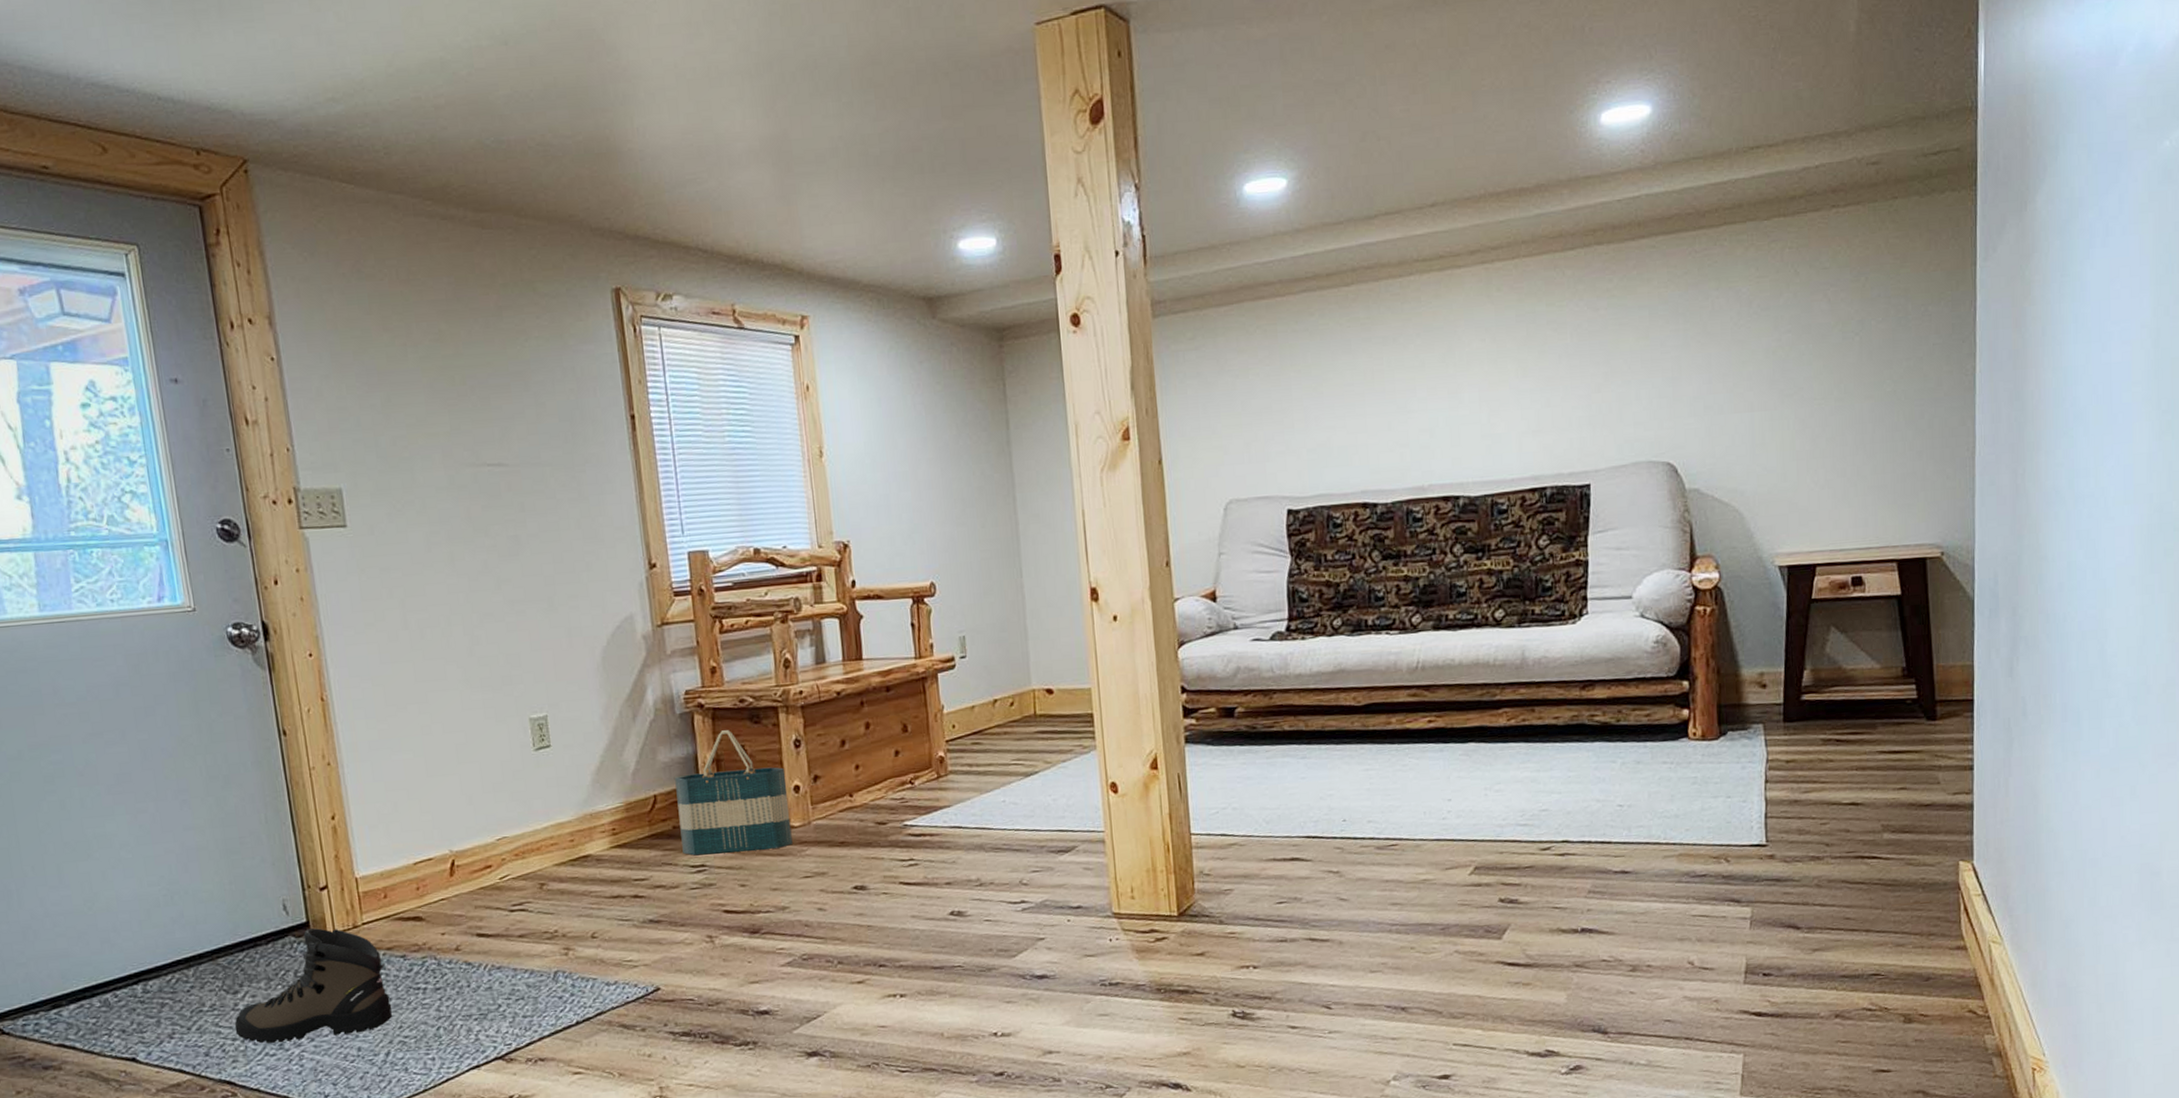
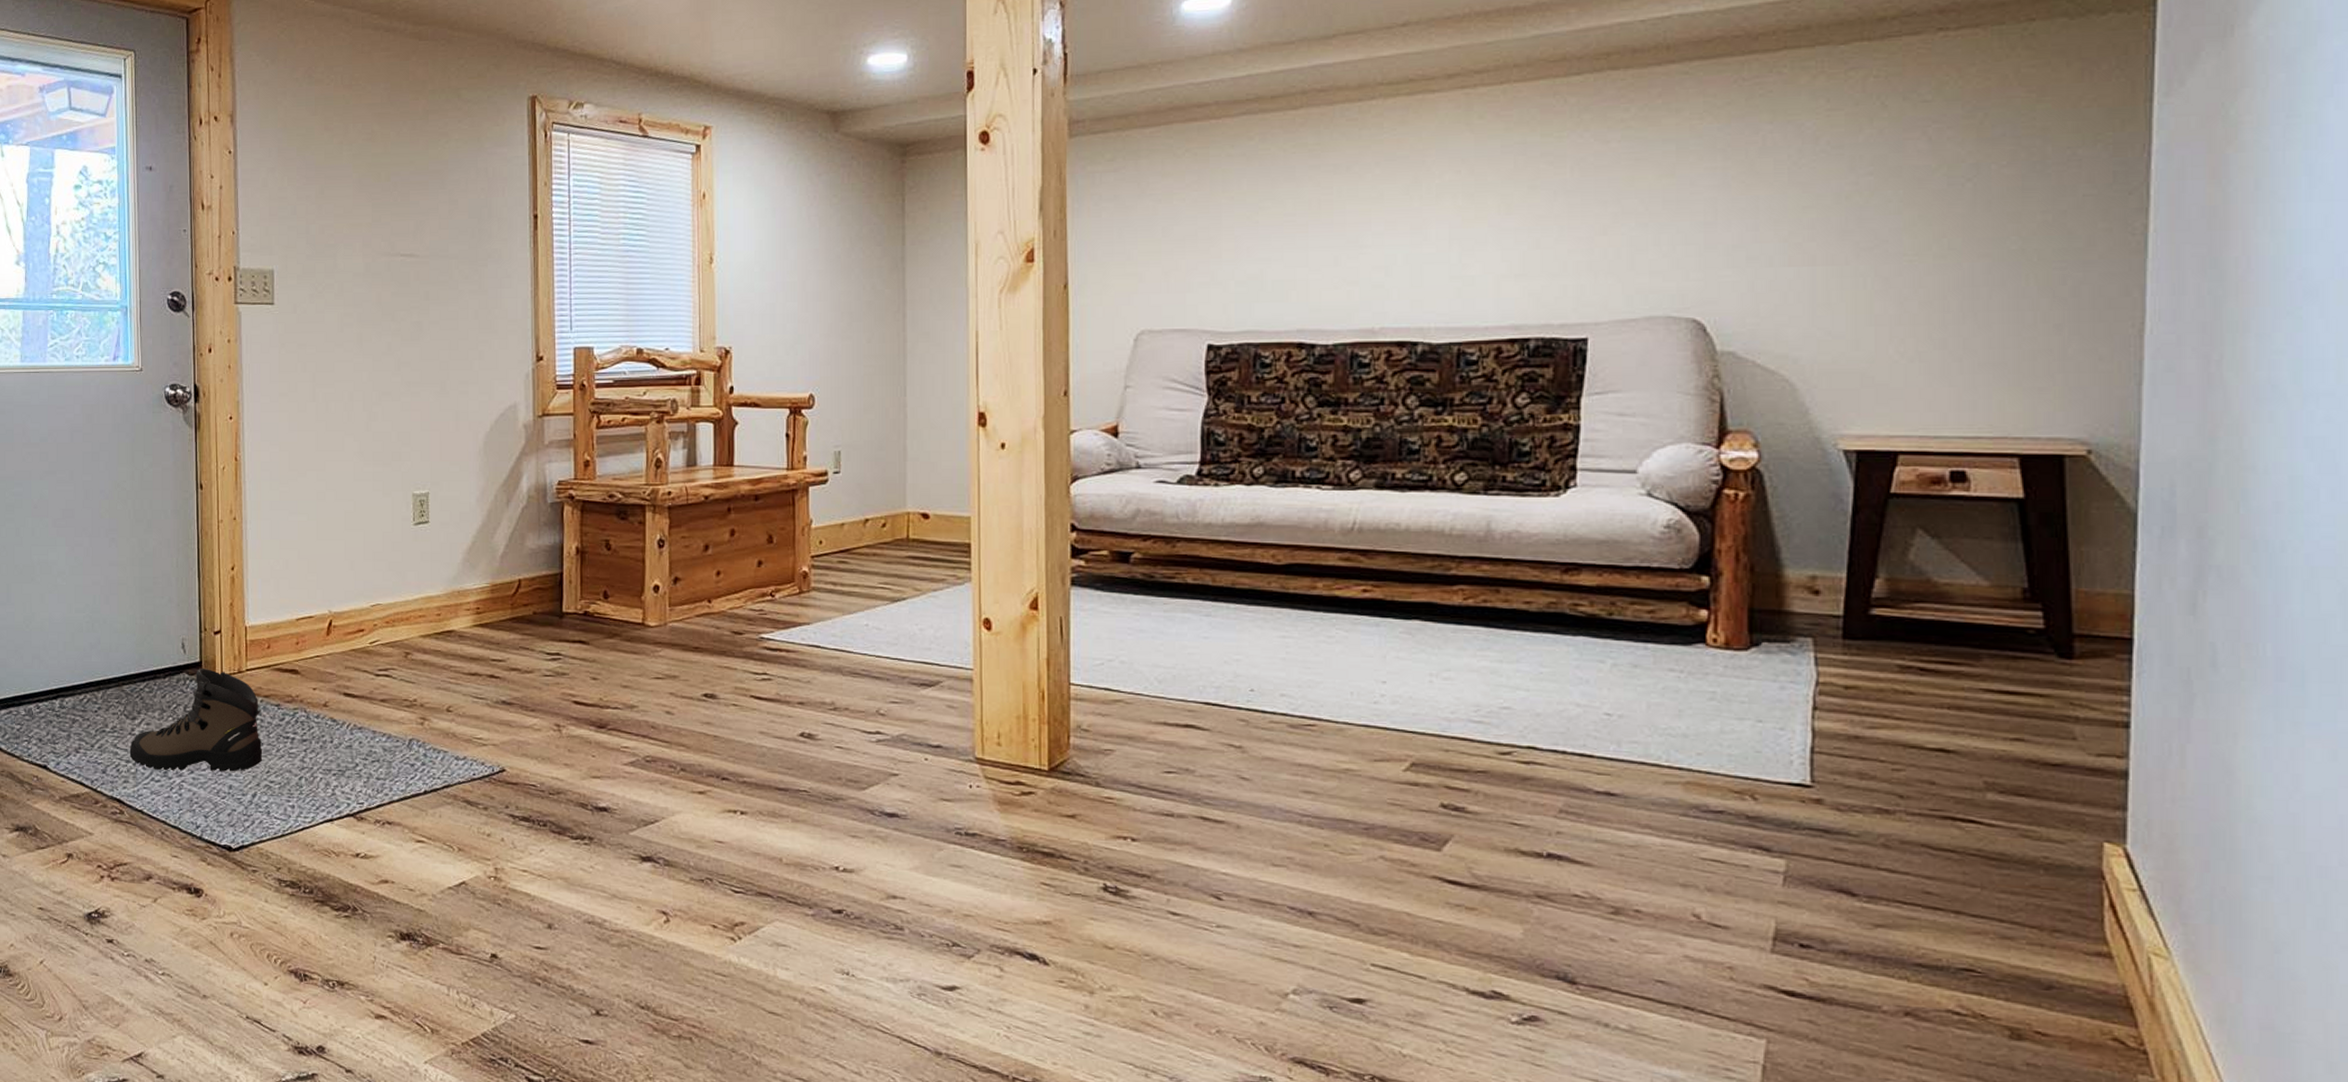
tote bag: present [675,730,793,856] -> none [540,523,647,646]

